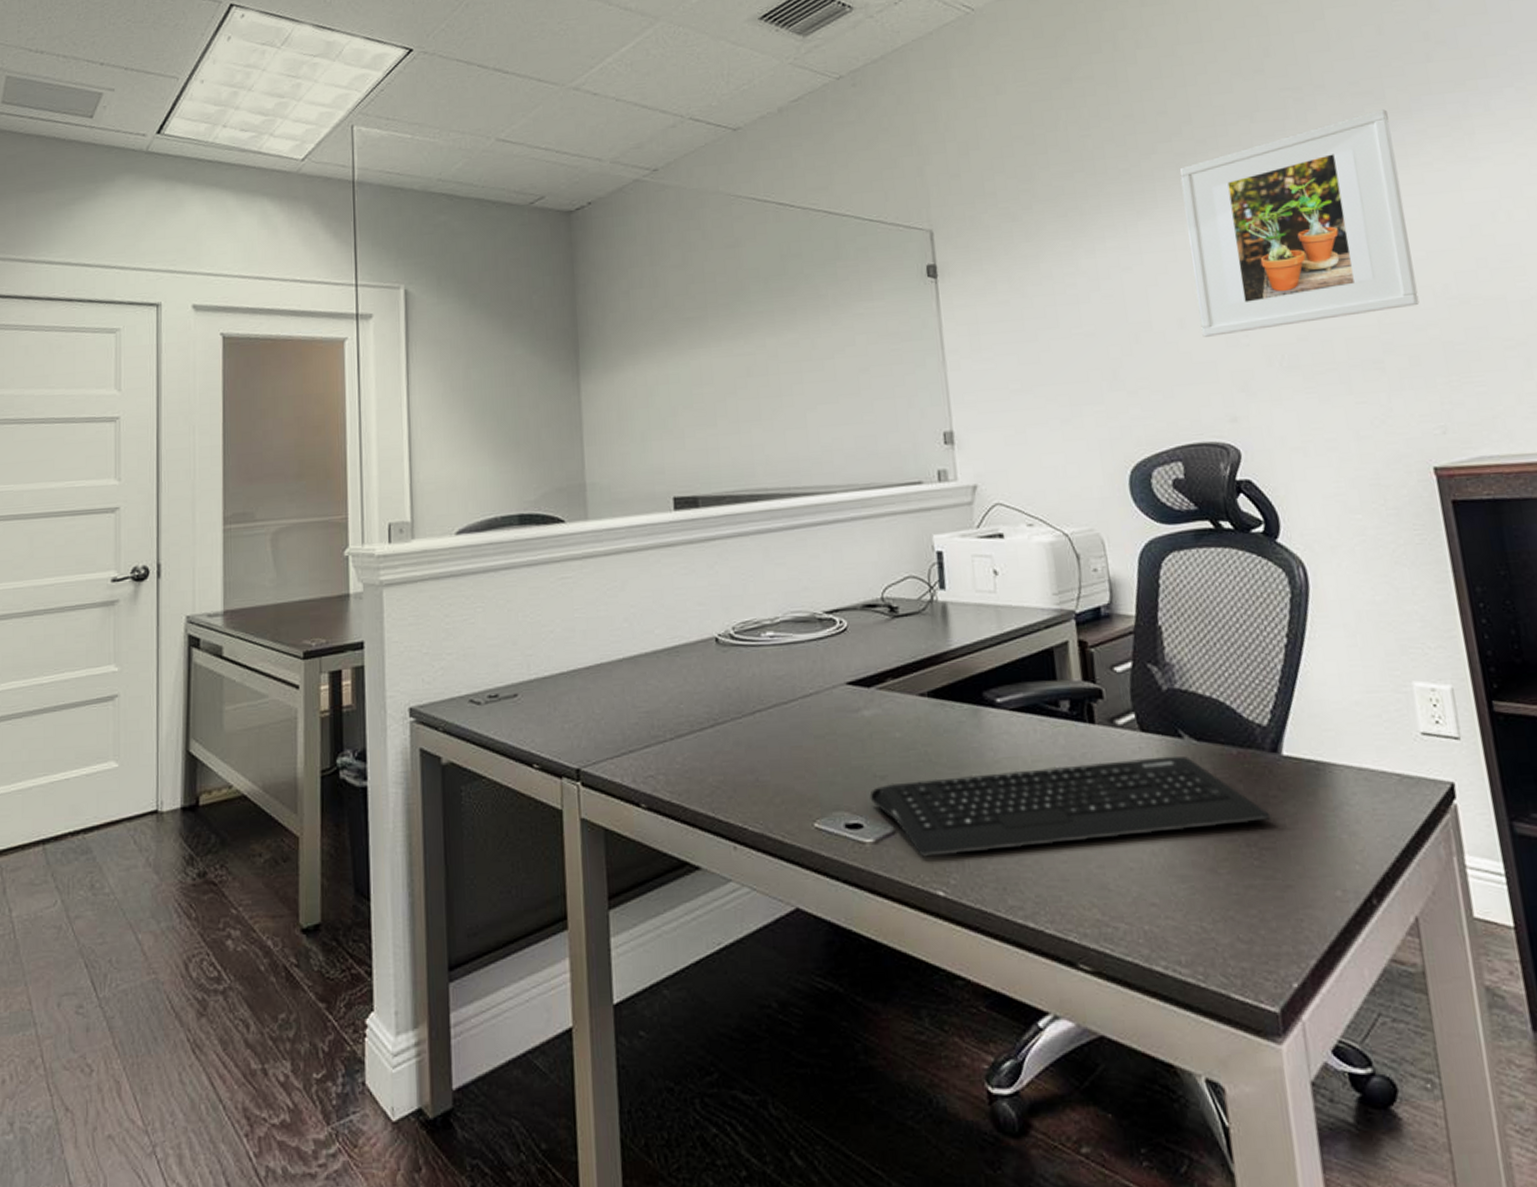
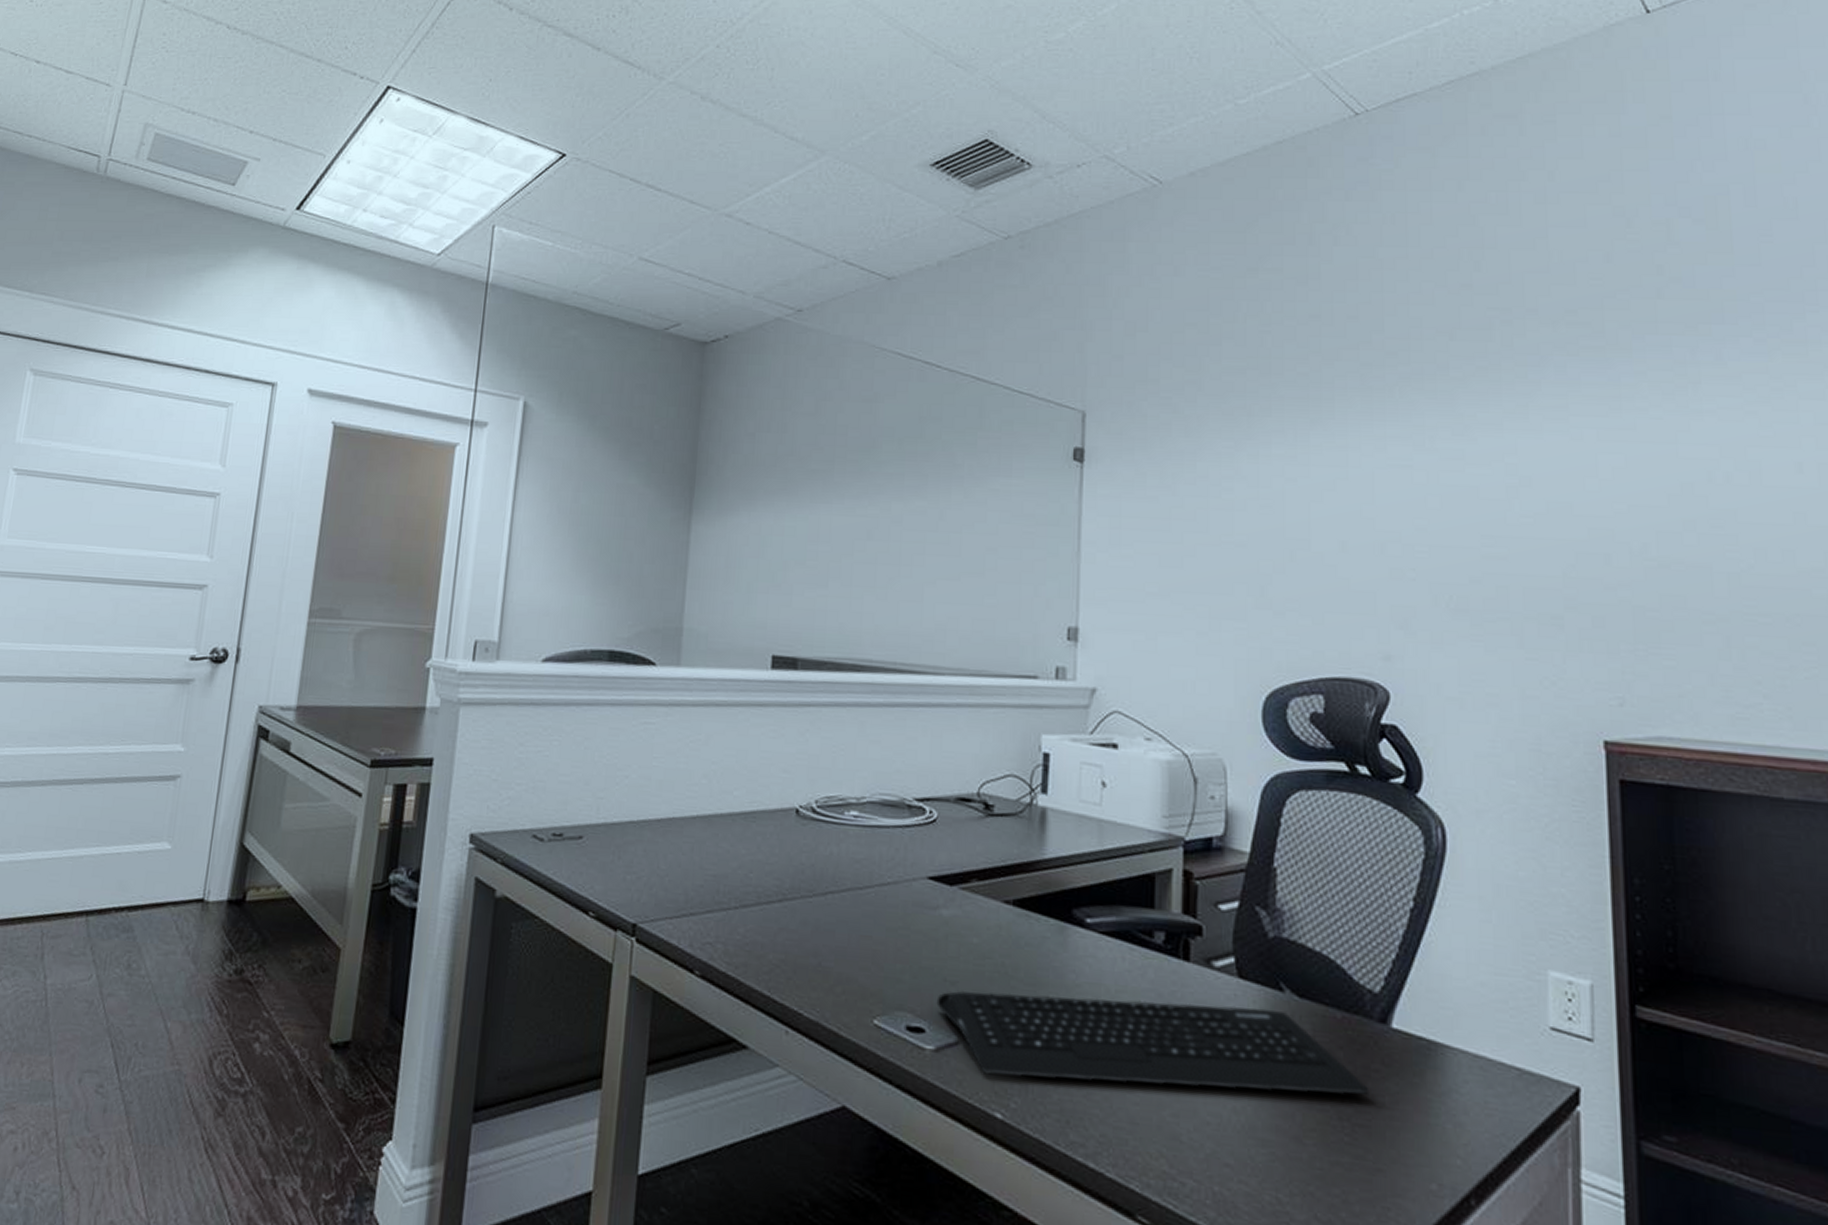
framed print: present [1179,109,1420,337] -> none [1363,344,1613,566]

